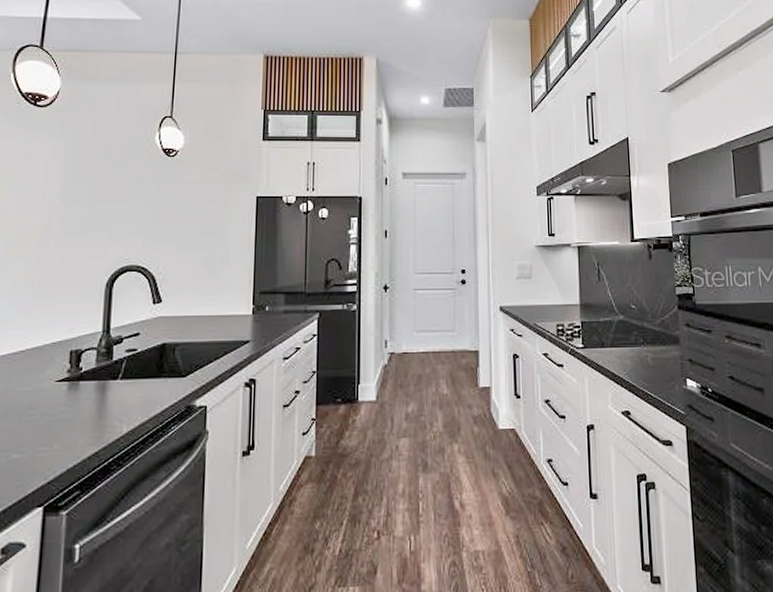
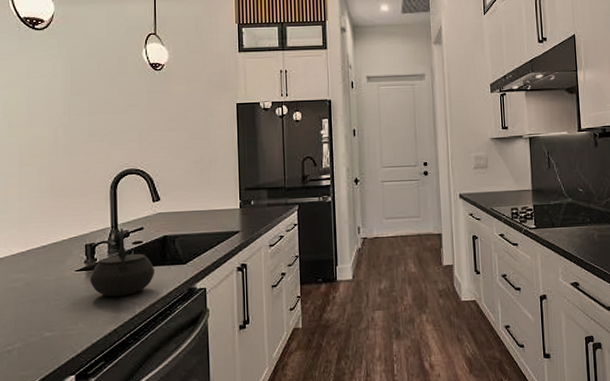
kettle: none [71,333,150,414] -> present [90,228,155,297]

